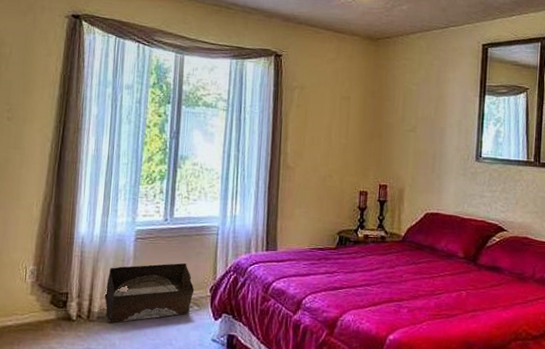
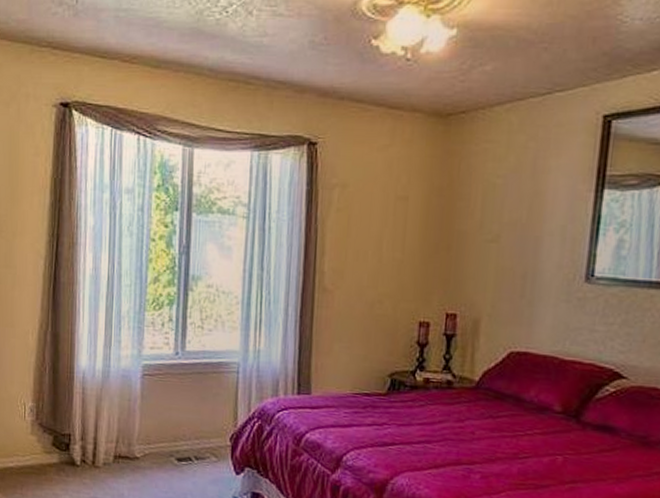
storage bin: present [103,263,195,324] -> none [109,405,212,471]

